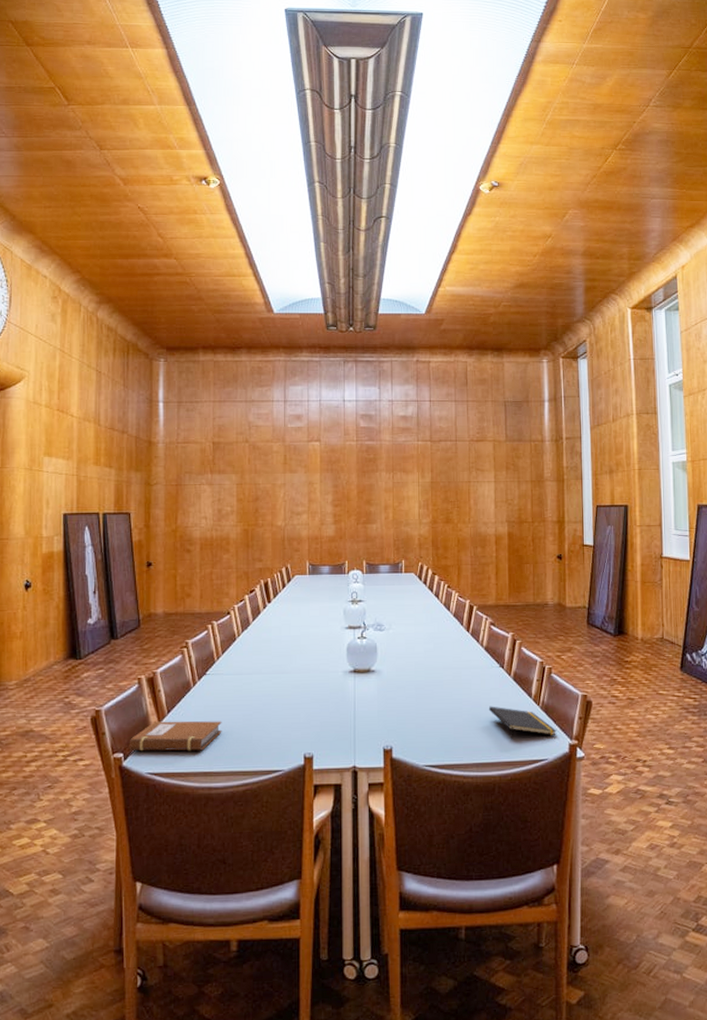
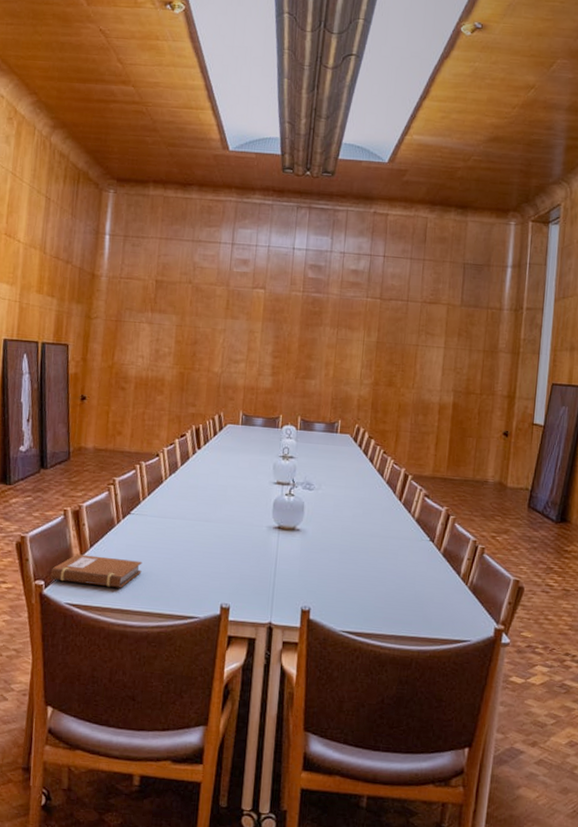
notepad: present [488,706,557,740] -> none [413,579,484,617]

